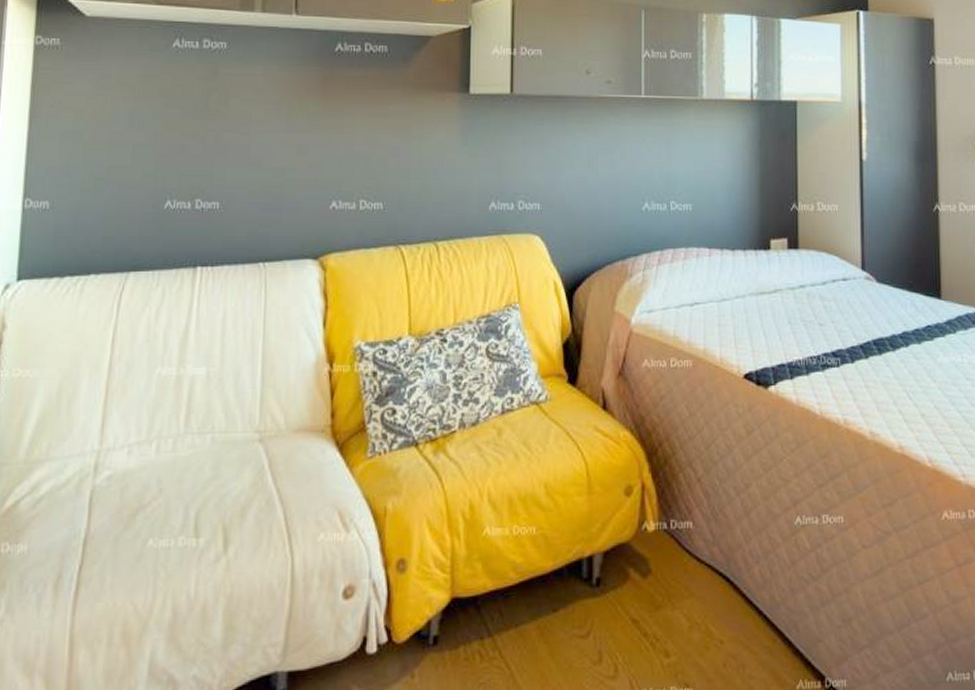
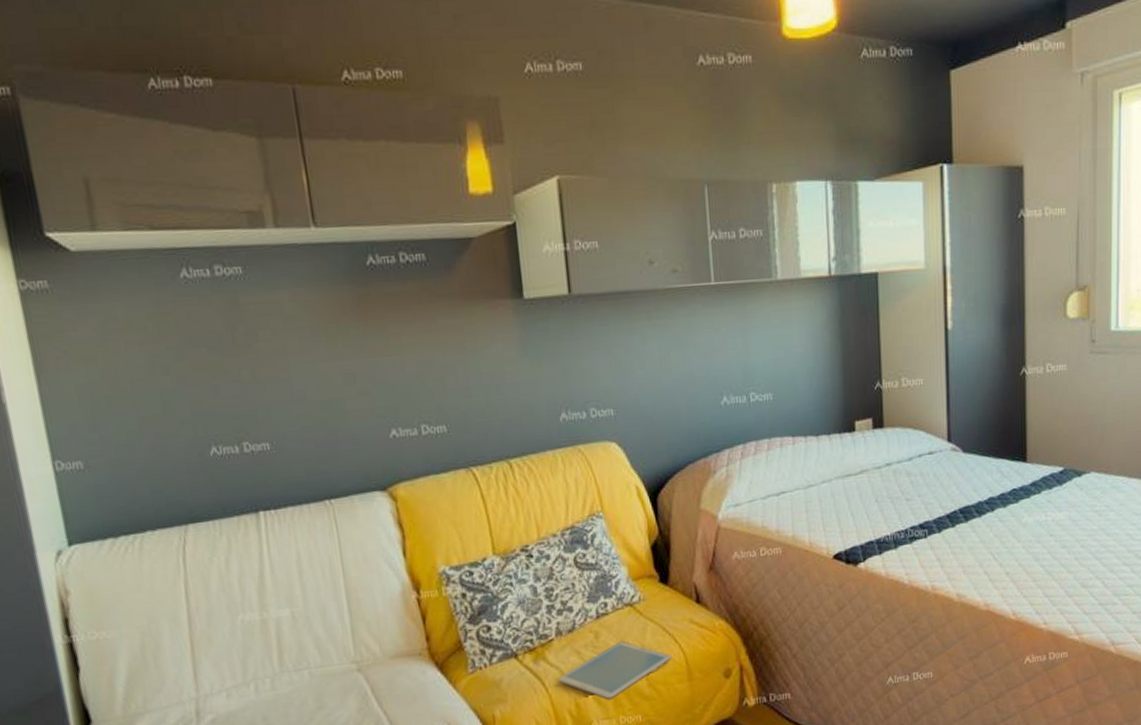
tablet: none [456,442,572,506] -> present [558,641,672,701]

